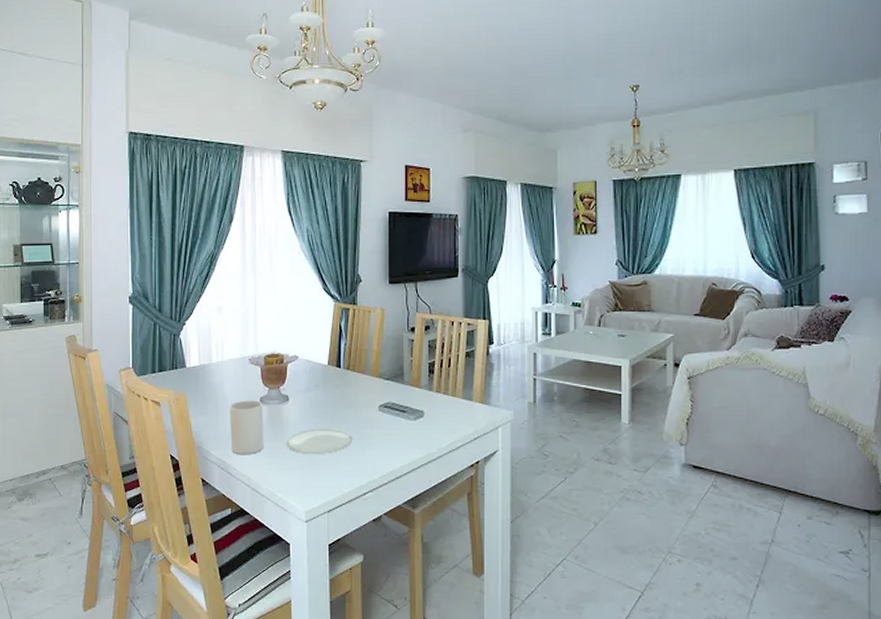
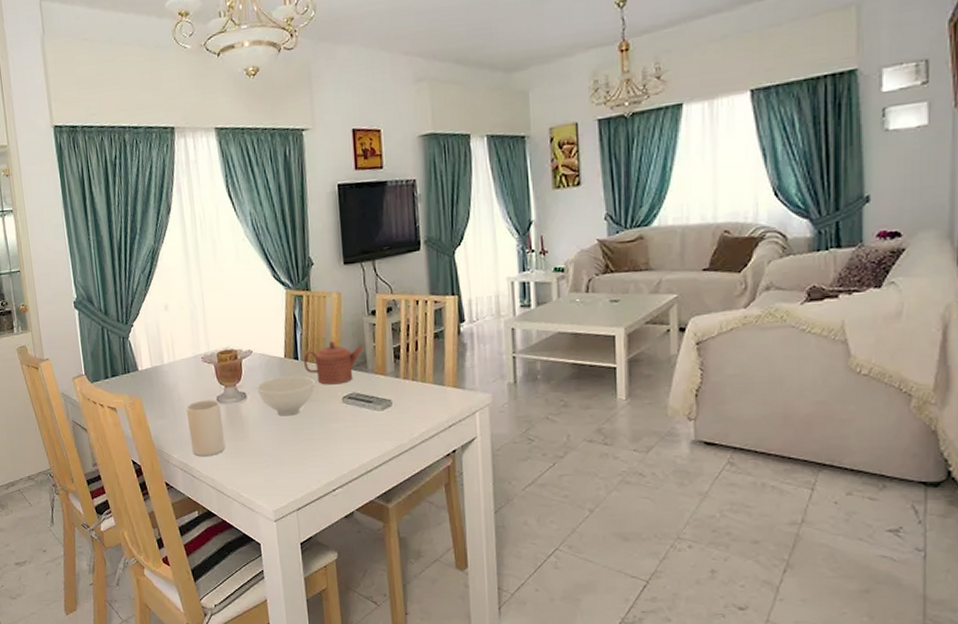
plate: present [285,428,353,455] -> none [246,424,317,453]
bowl: none [298,383,355,420] -> present [256,375,316,416]
teapot: none [346,353,402,393] -> present [304,341,364,385]

